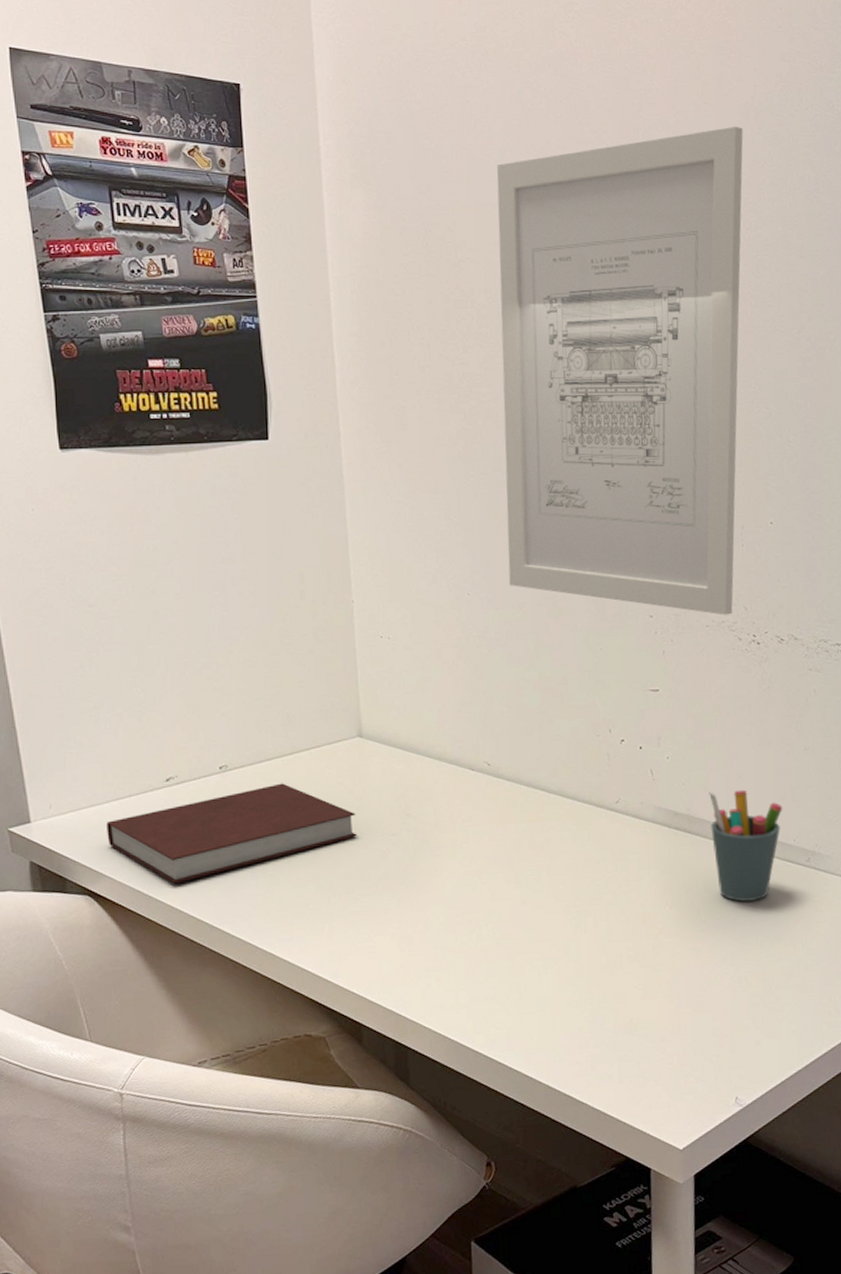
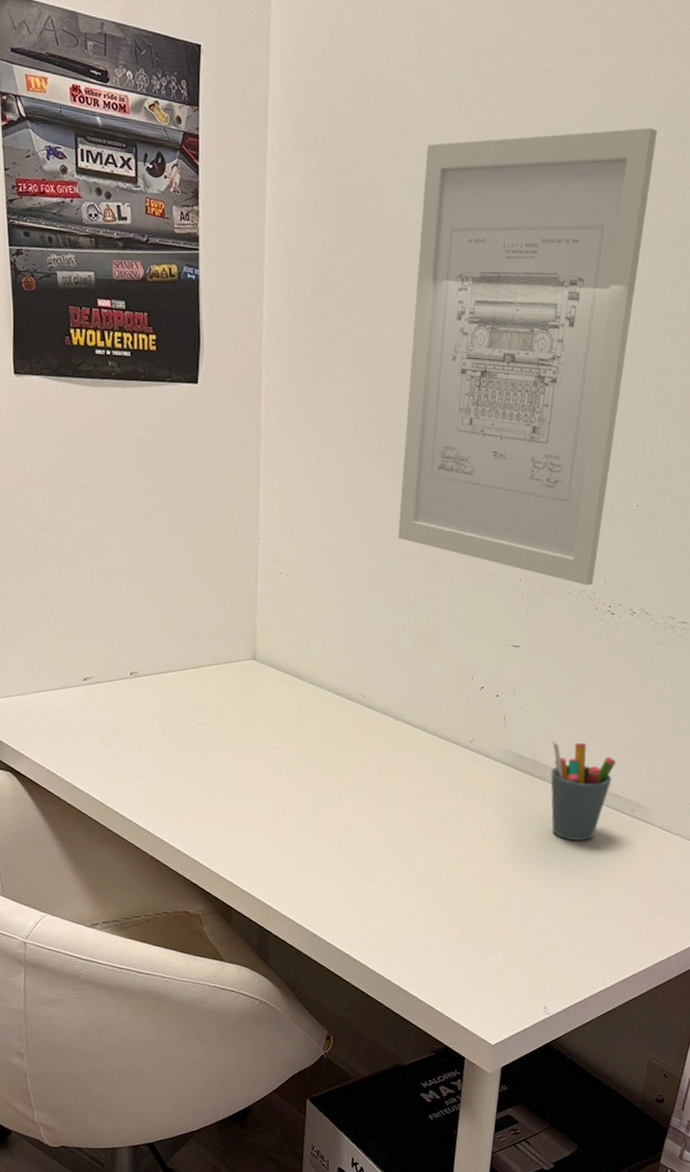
notebook: present [106,783,357,884] -> none [29,693,244,770]

